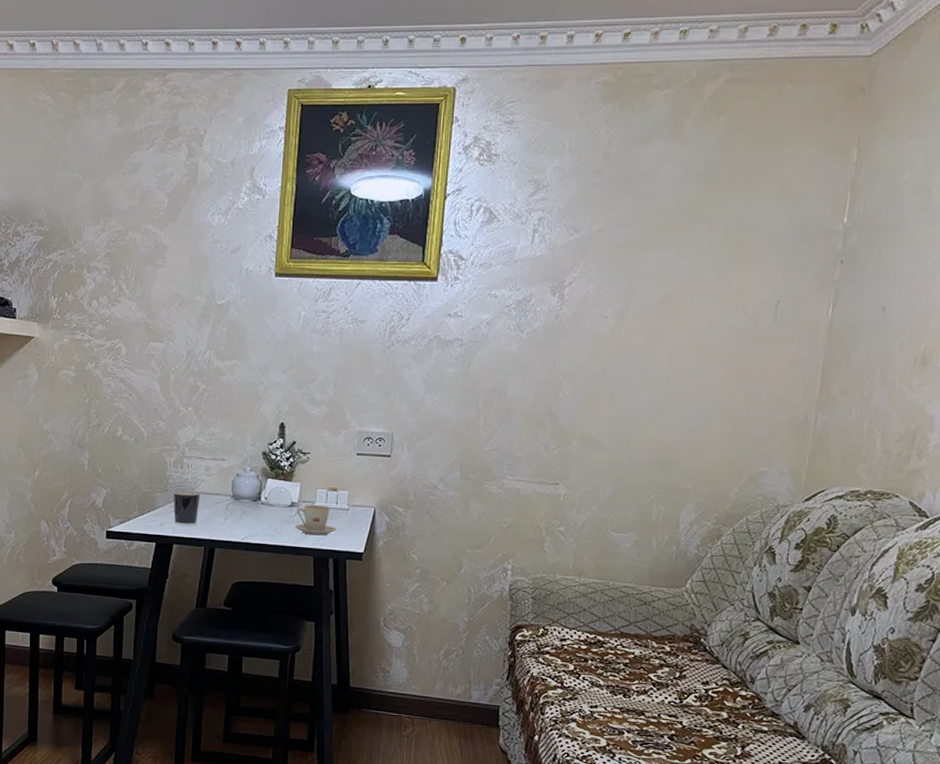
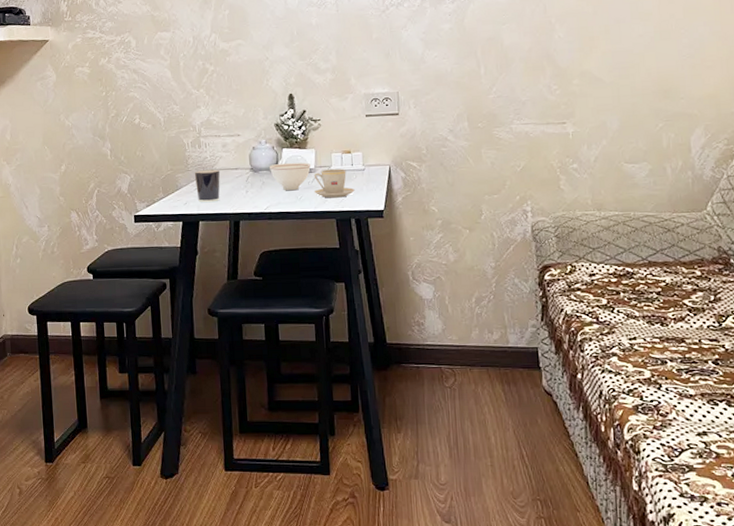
bowl: none [251,493,294,523] -> present [269,162,311,191]

